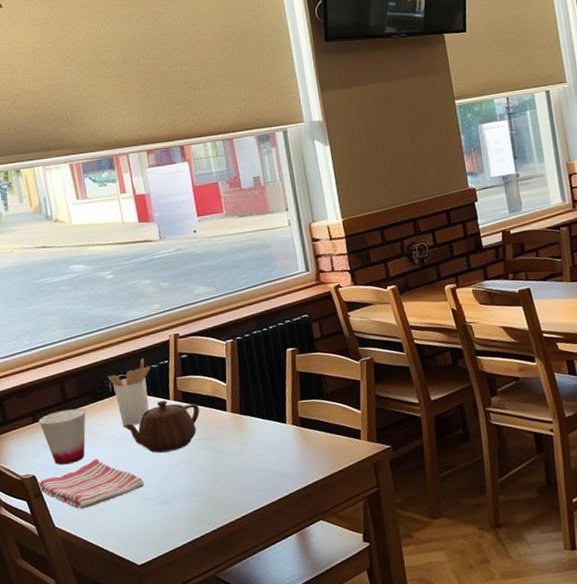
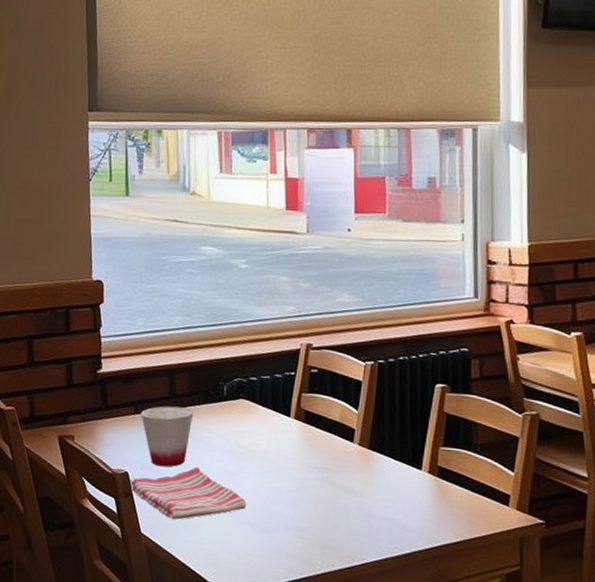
utensil holder: present [108,358,151,426] -> none [224,364,274,439]
teapot: present [123,400,200,453] -> none [233,416,322,476]

